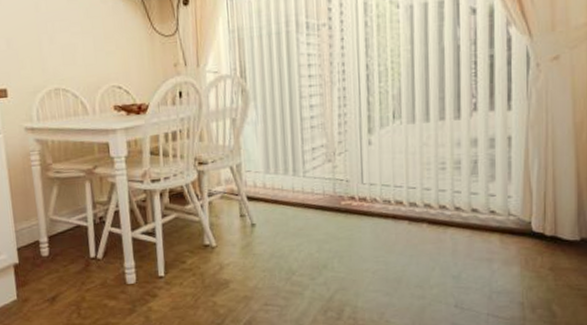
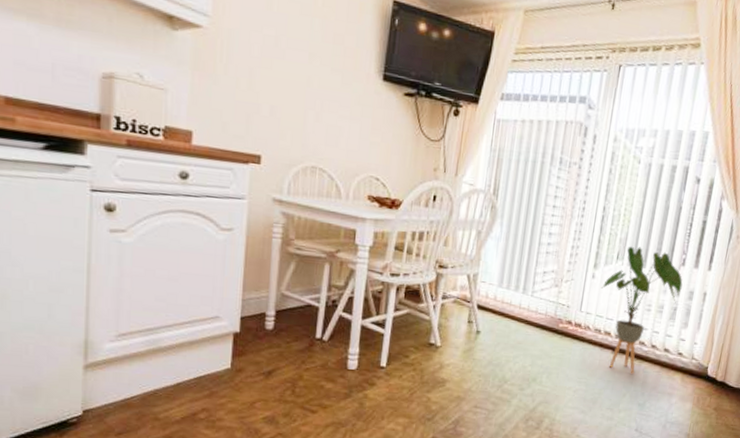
house plant: none [382,100,479,244] -> present [601,246,683,374]

